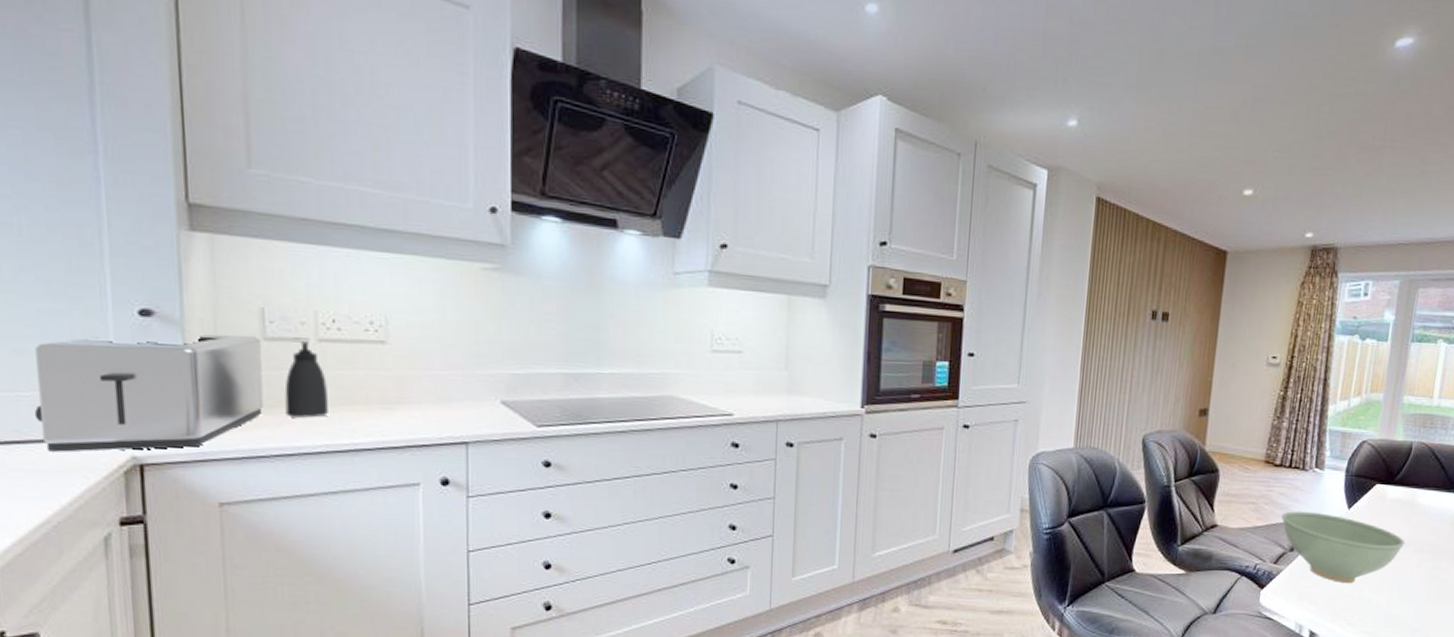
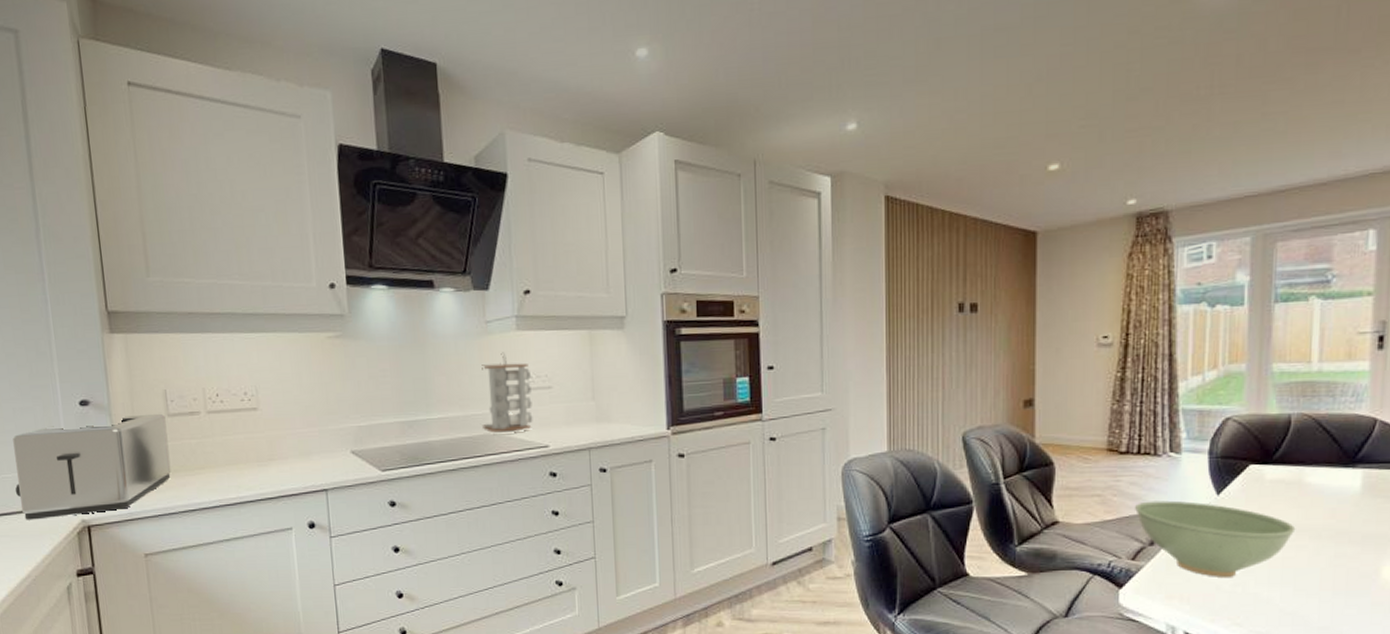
soap dispenser: present [284,341,328,418] -> none [185,414,219,479]
spice rack: none [659,308,720,396] -> present [481,352,533,433]

